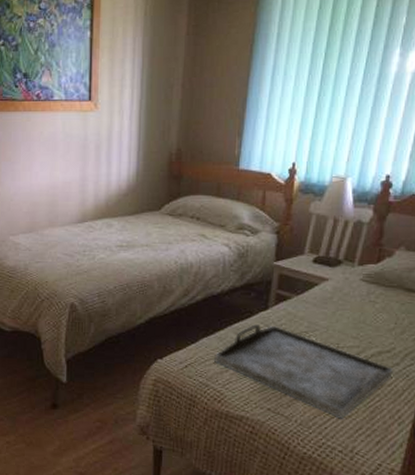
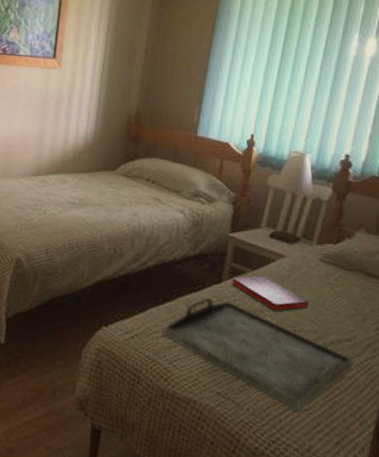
hardback book: none [276,299,351,332] -> present [230,275,309,313]

